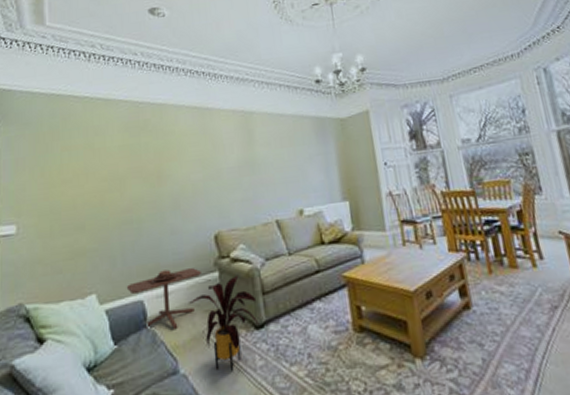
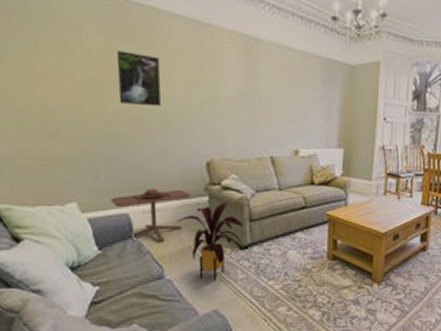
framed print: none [133,143,170,190] -> present [116,51,161,107]

